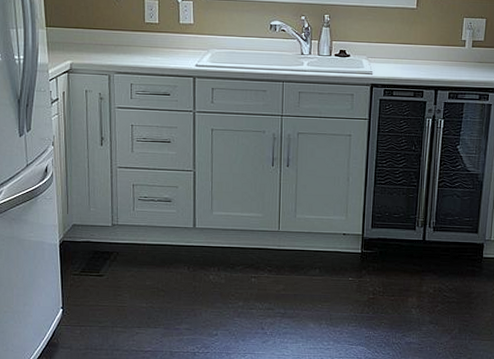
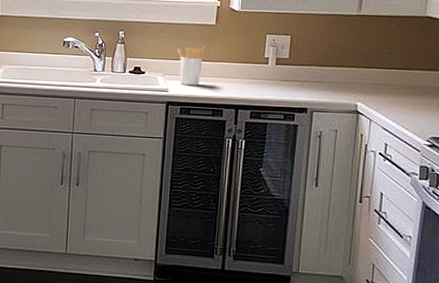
utensil holder: none [380,28,407,68] -> present [176,45,206,85]

